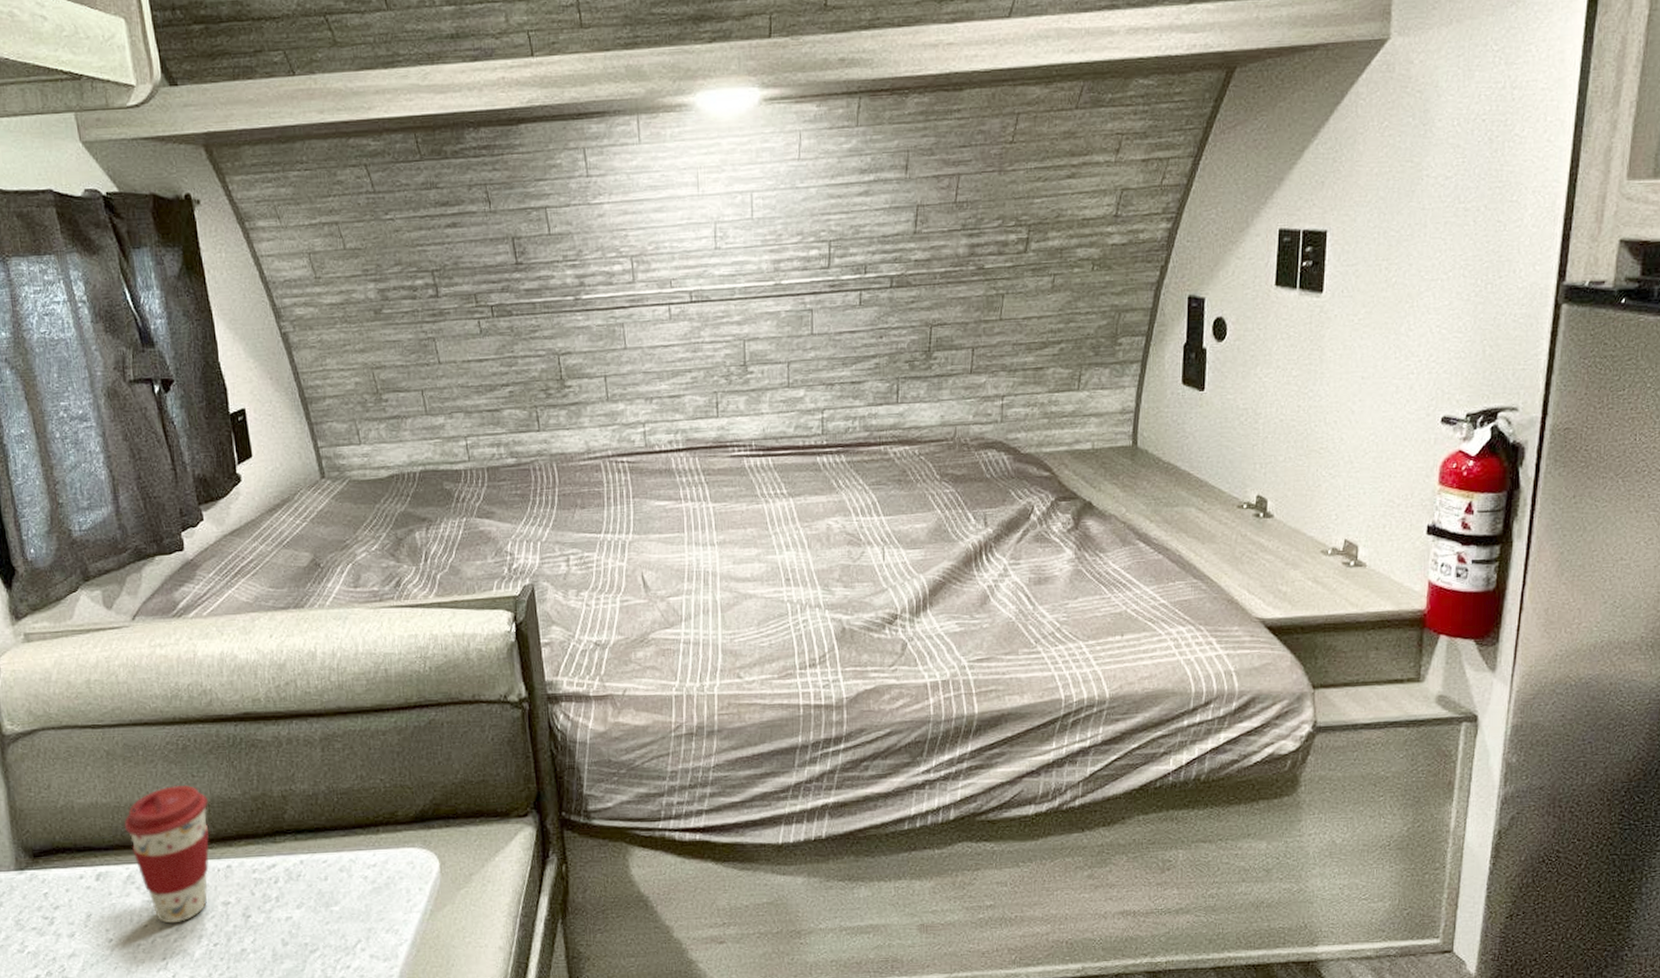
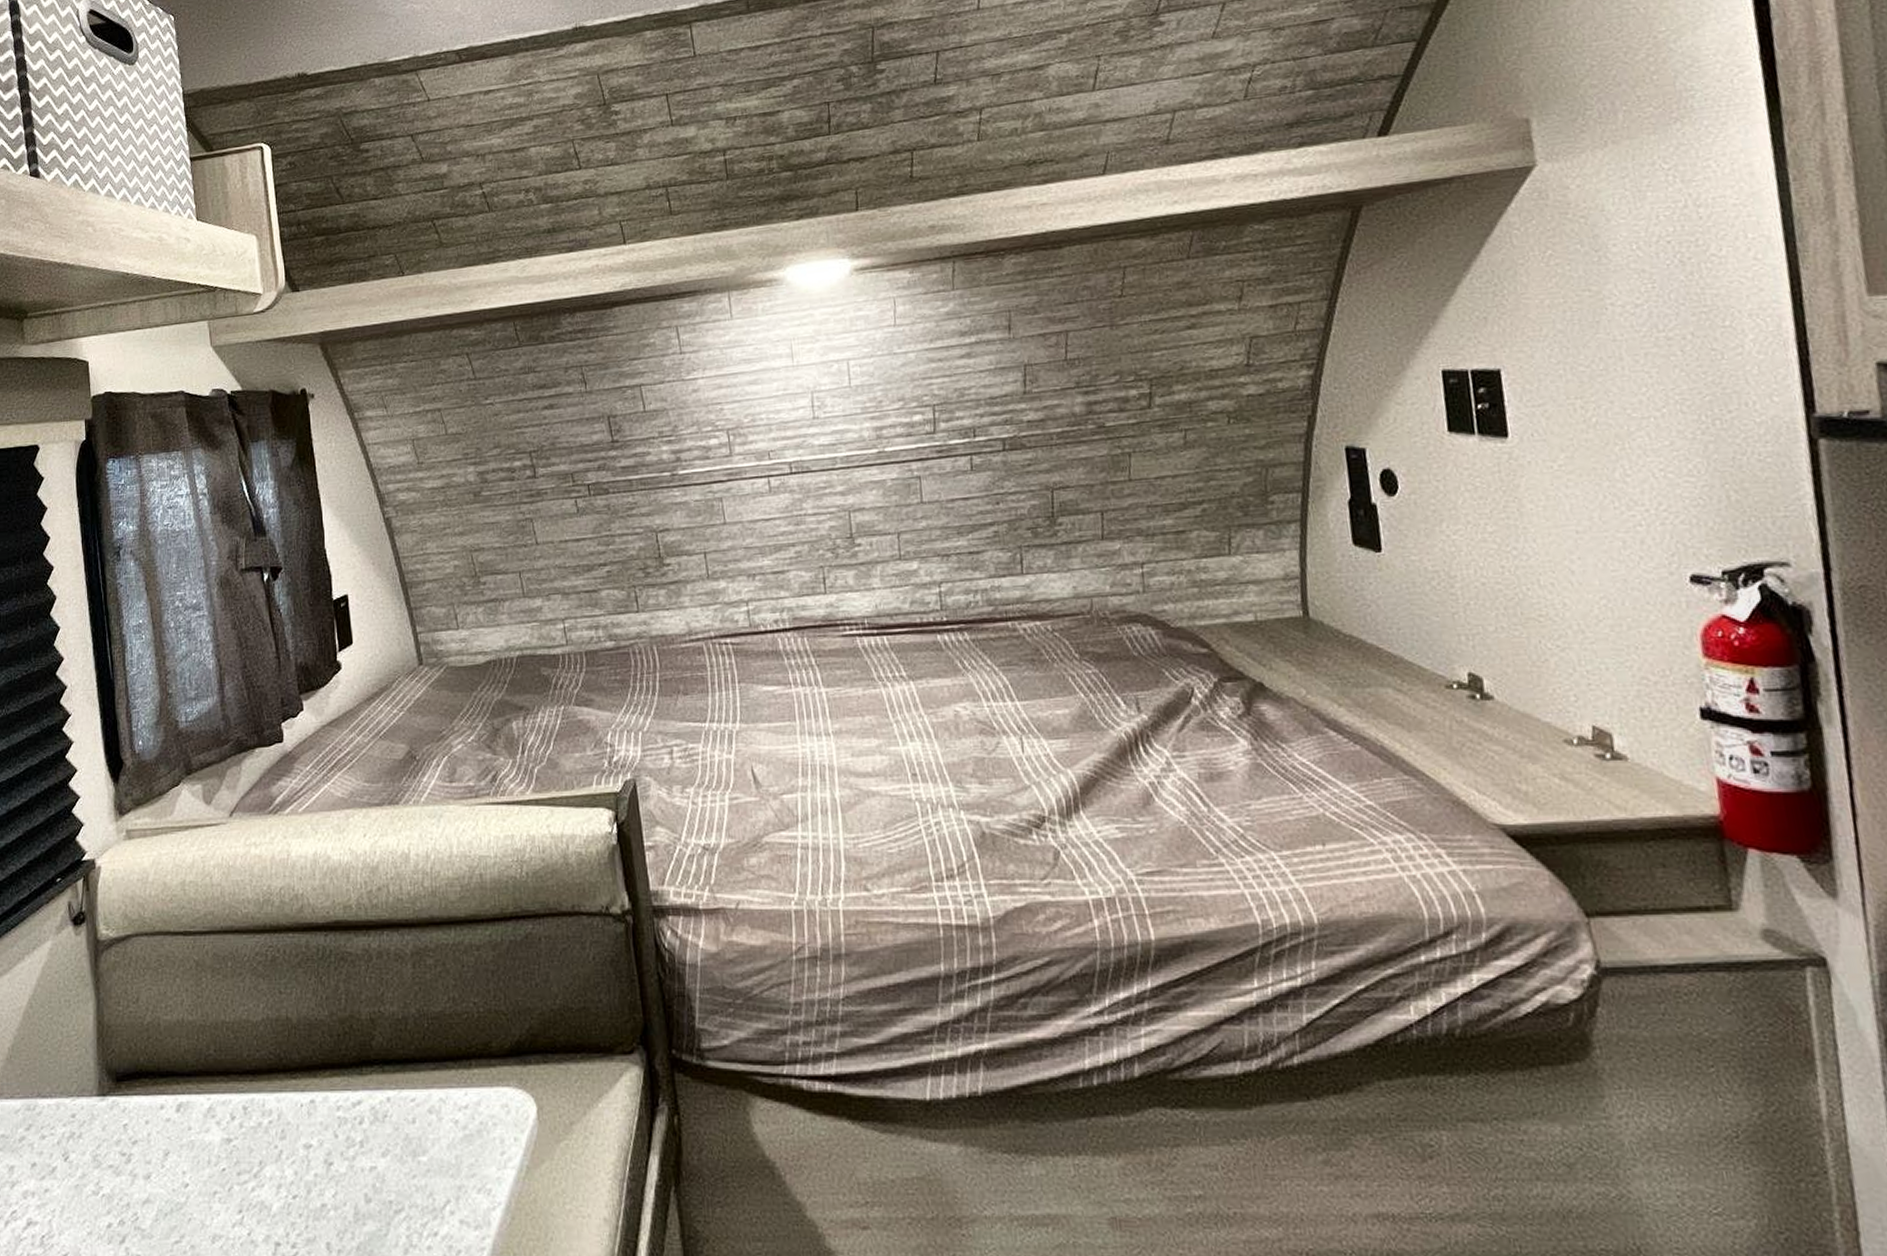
coffee cup: present [124,784,210,924] -> none [208,1002,294,1168]

